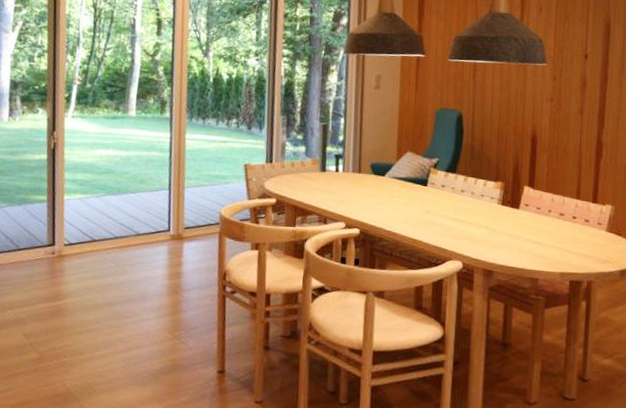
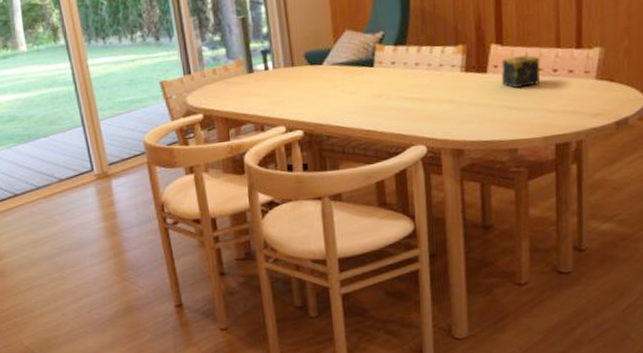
candle: none [531,199,563,227] -> present [501,54,541,88]

